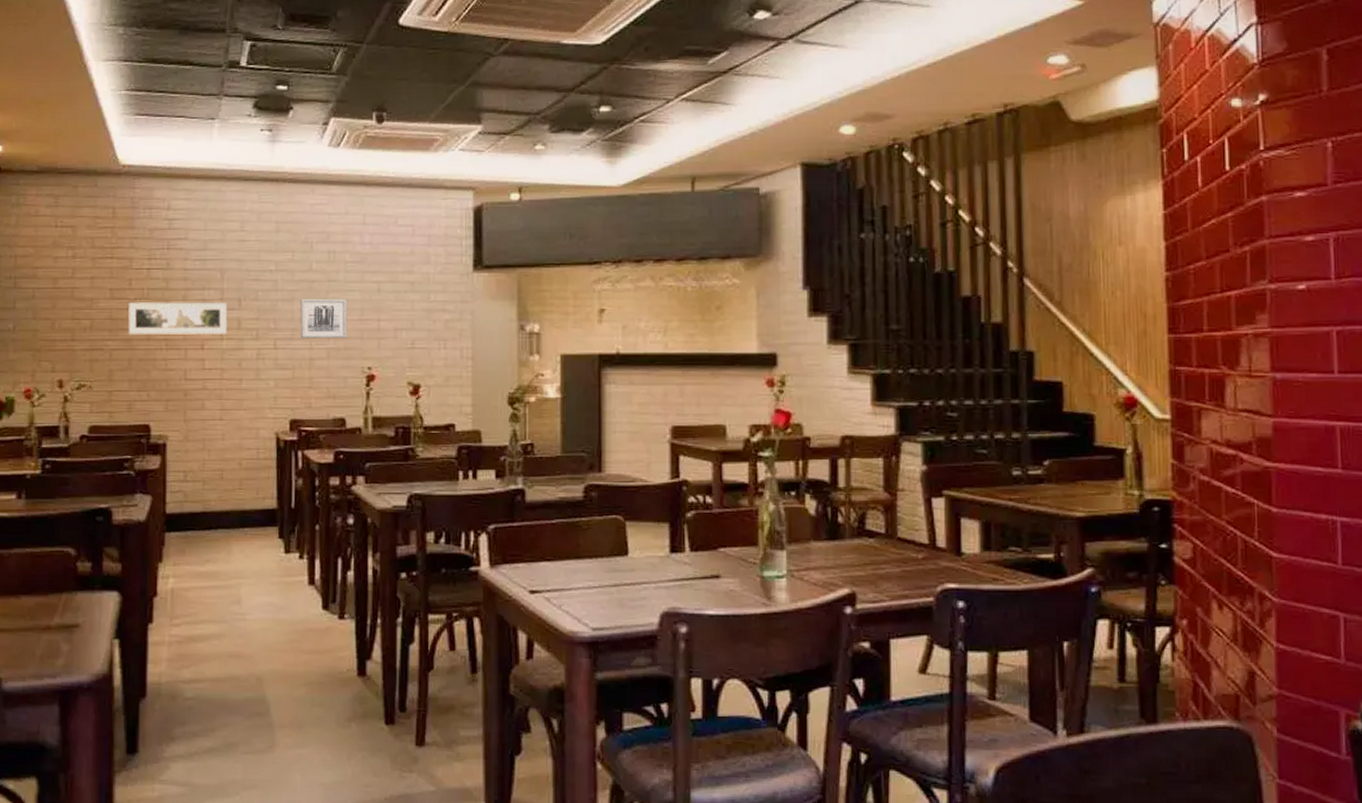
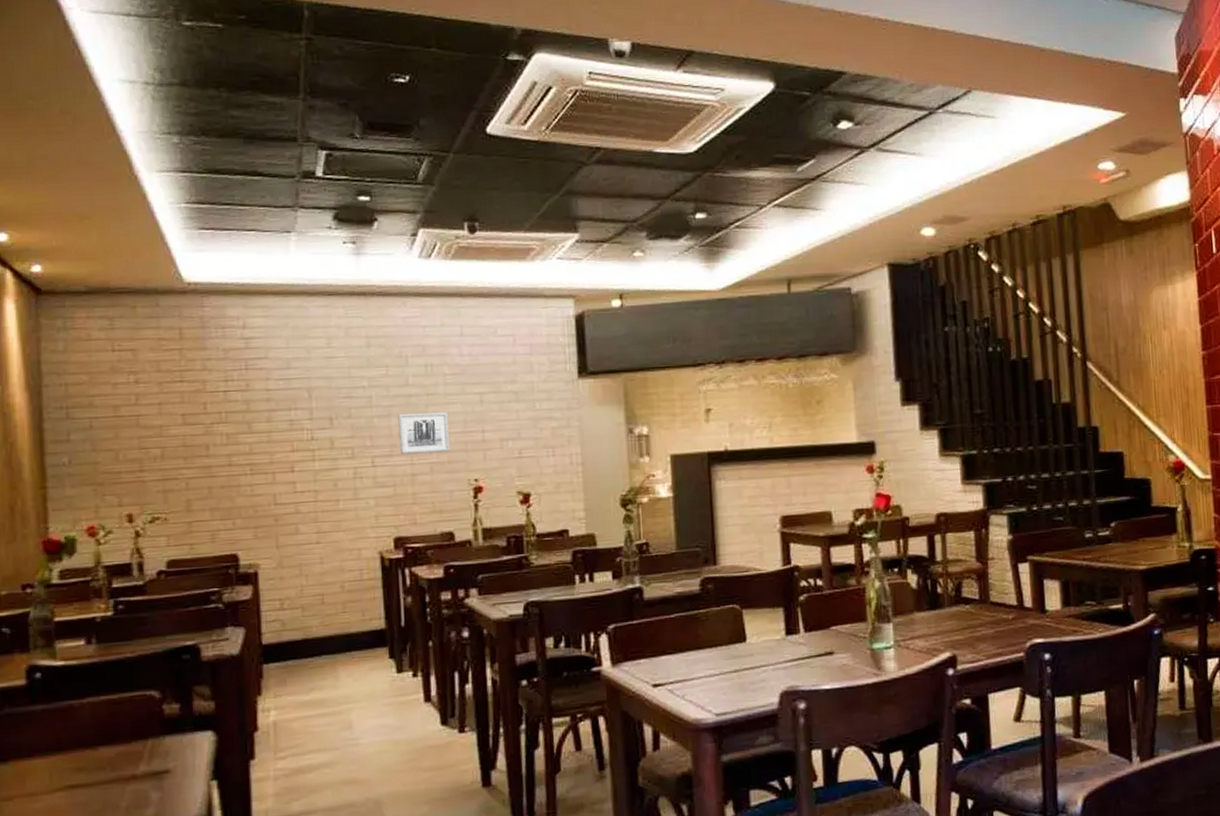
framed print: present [128,302,228,335] -> none [204,422,319,462]

